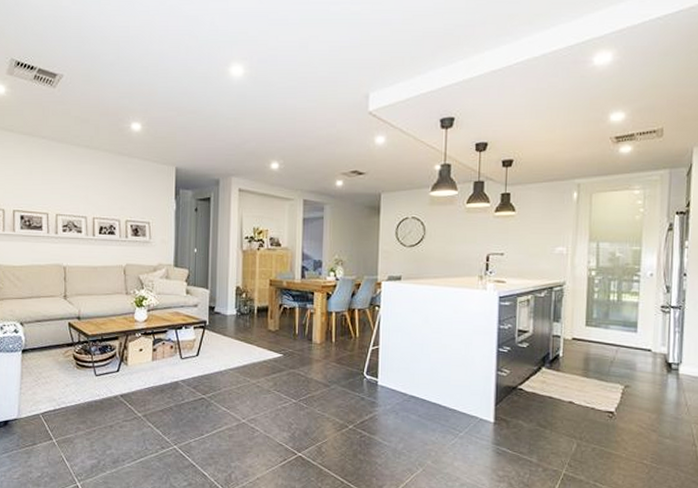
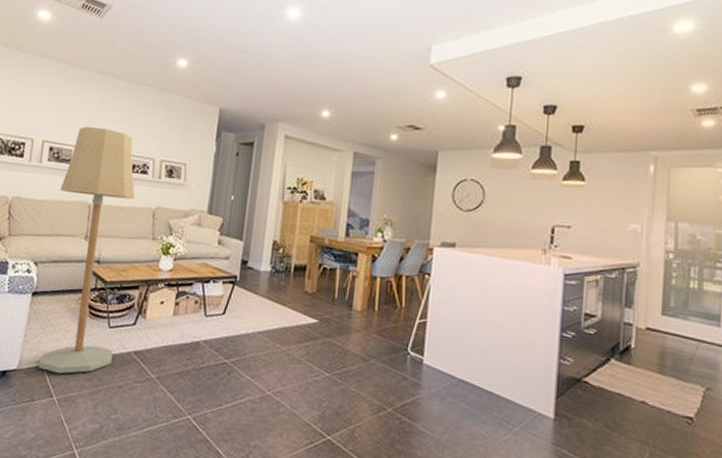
floor lamp: none [35,193,106,420] -> present [38,126,135,374]

